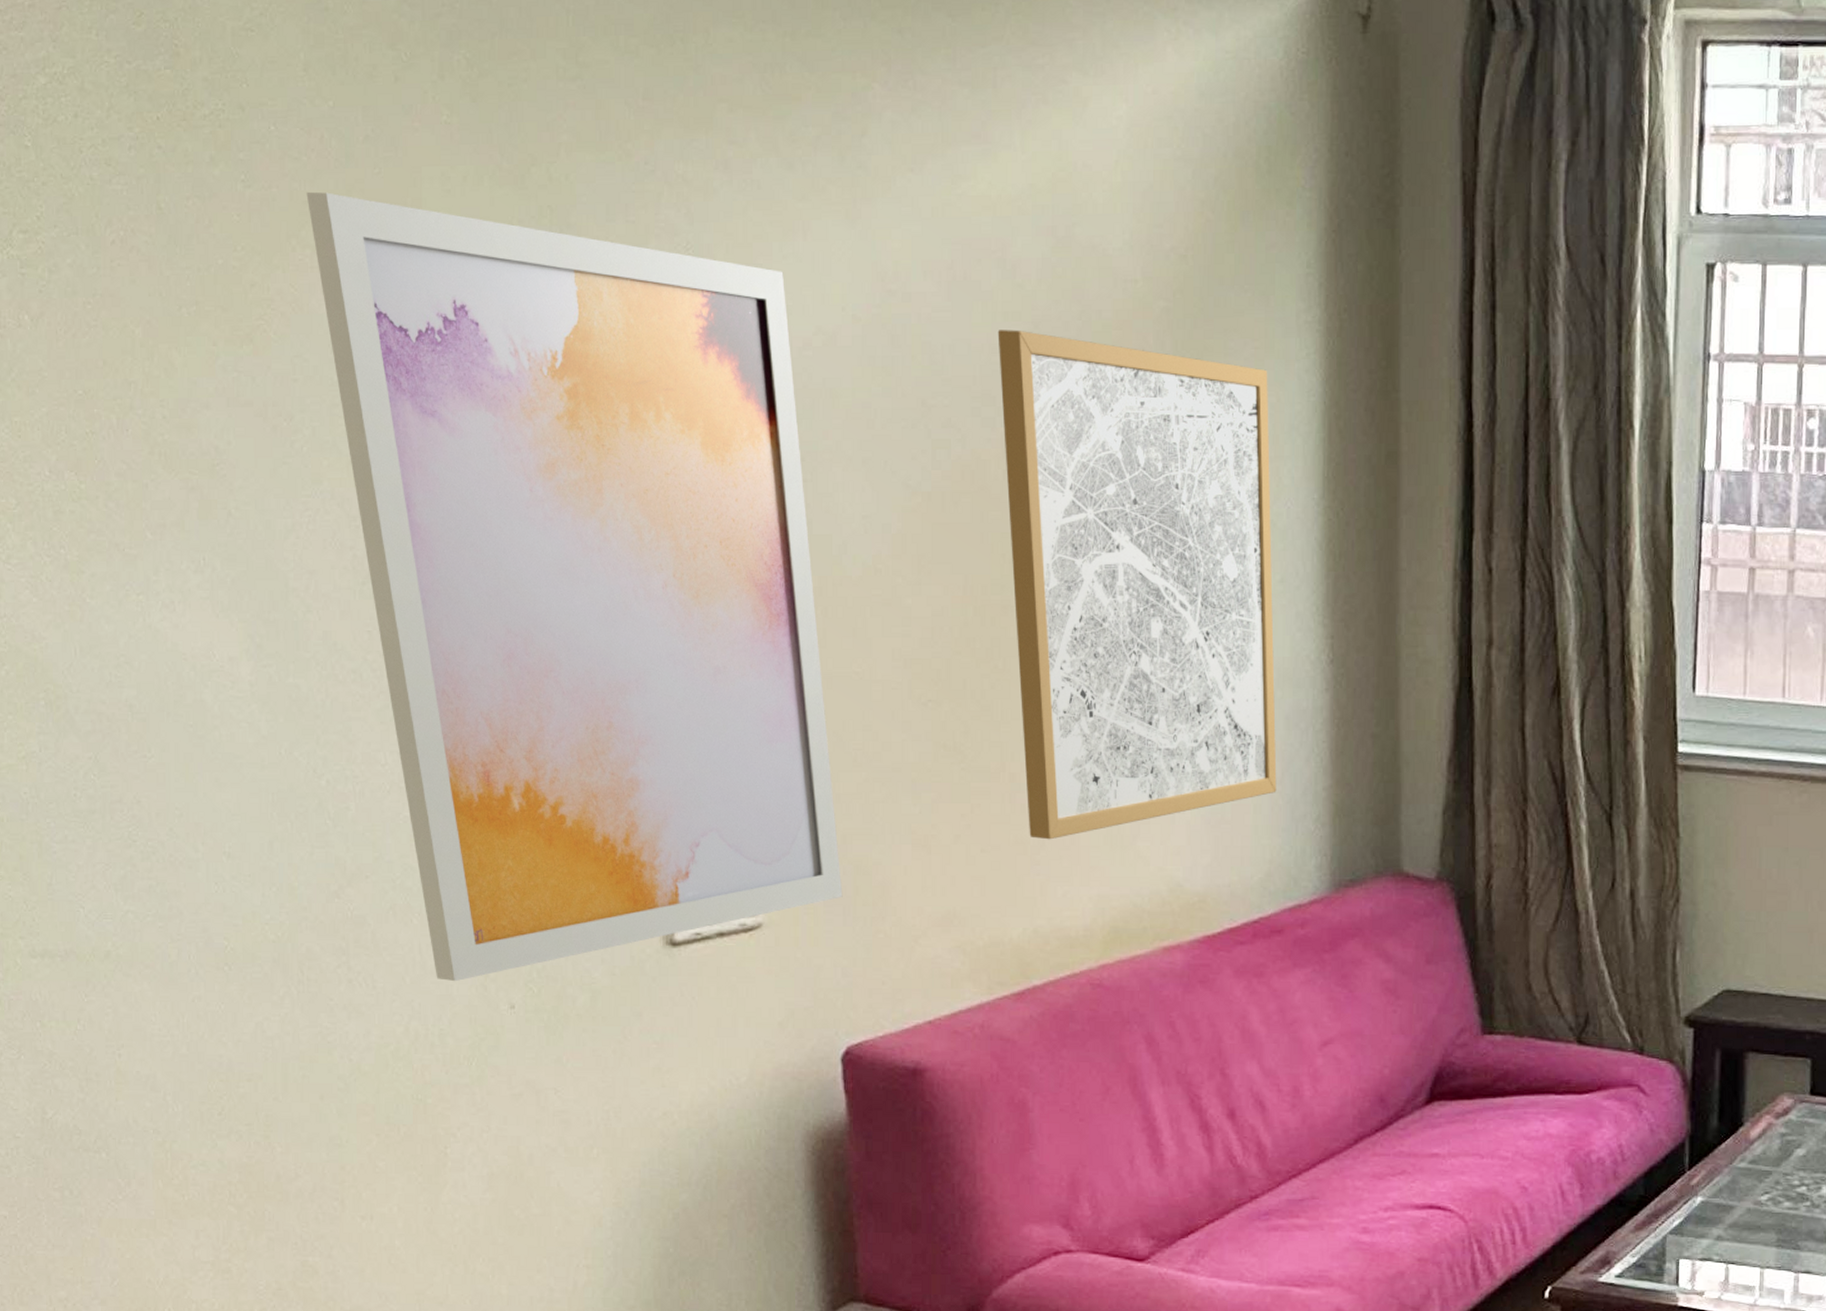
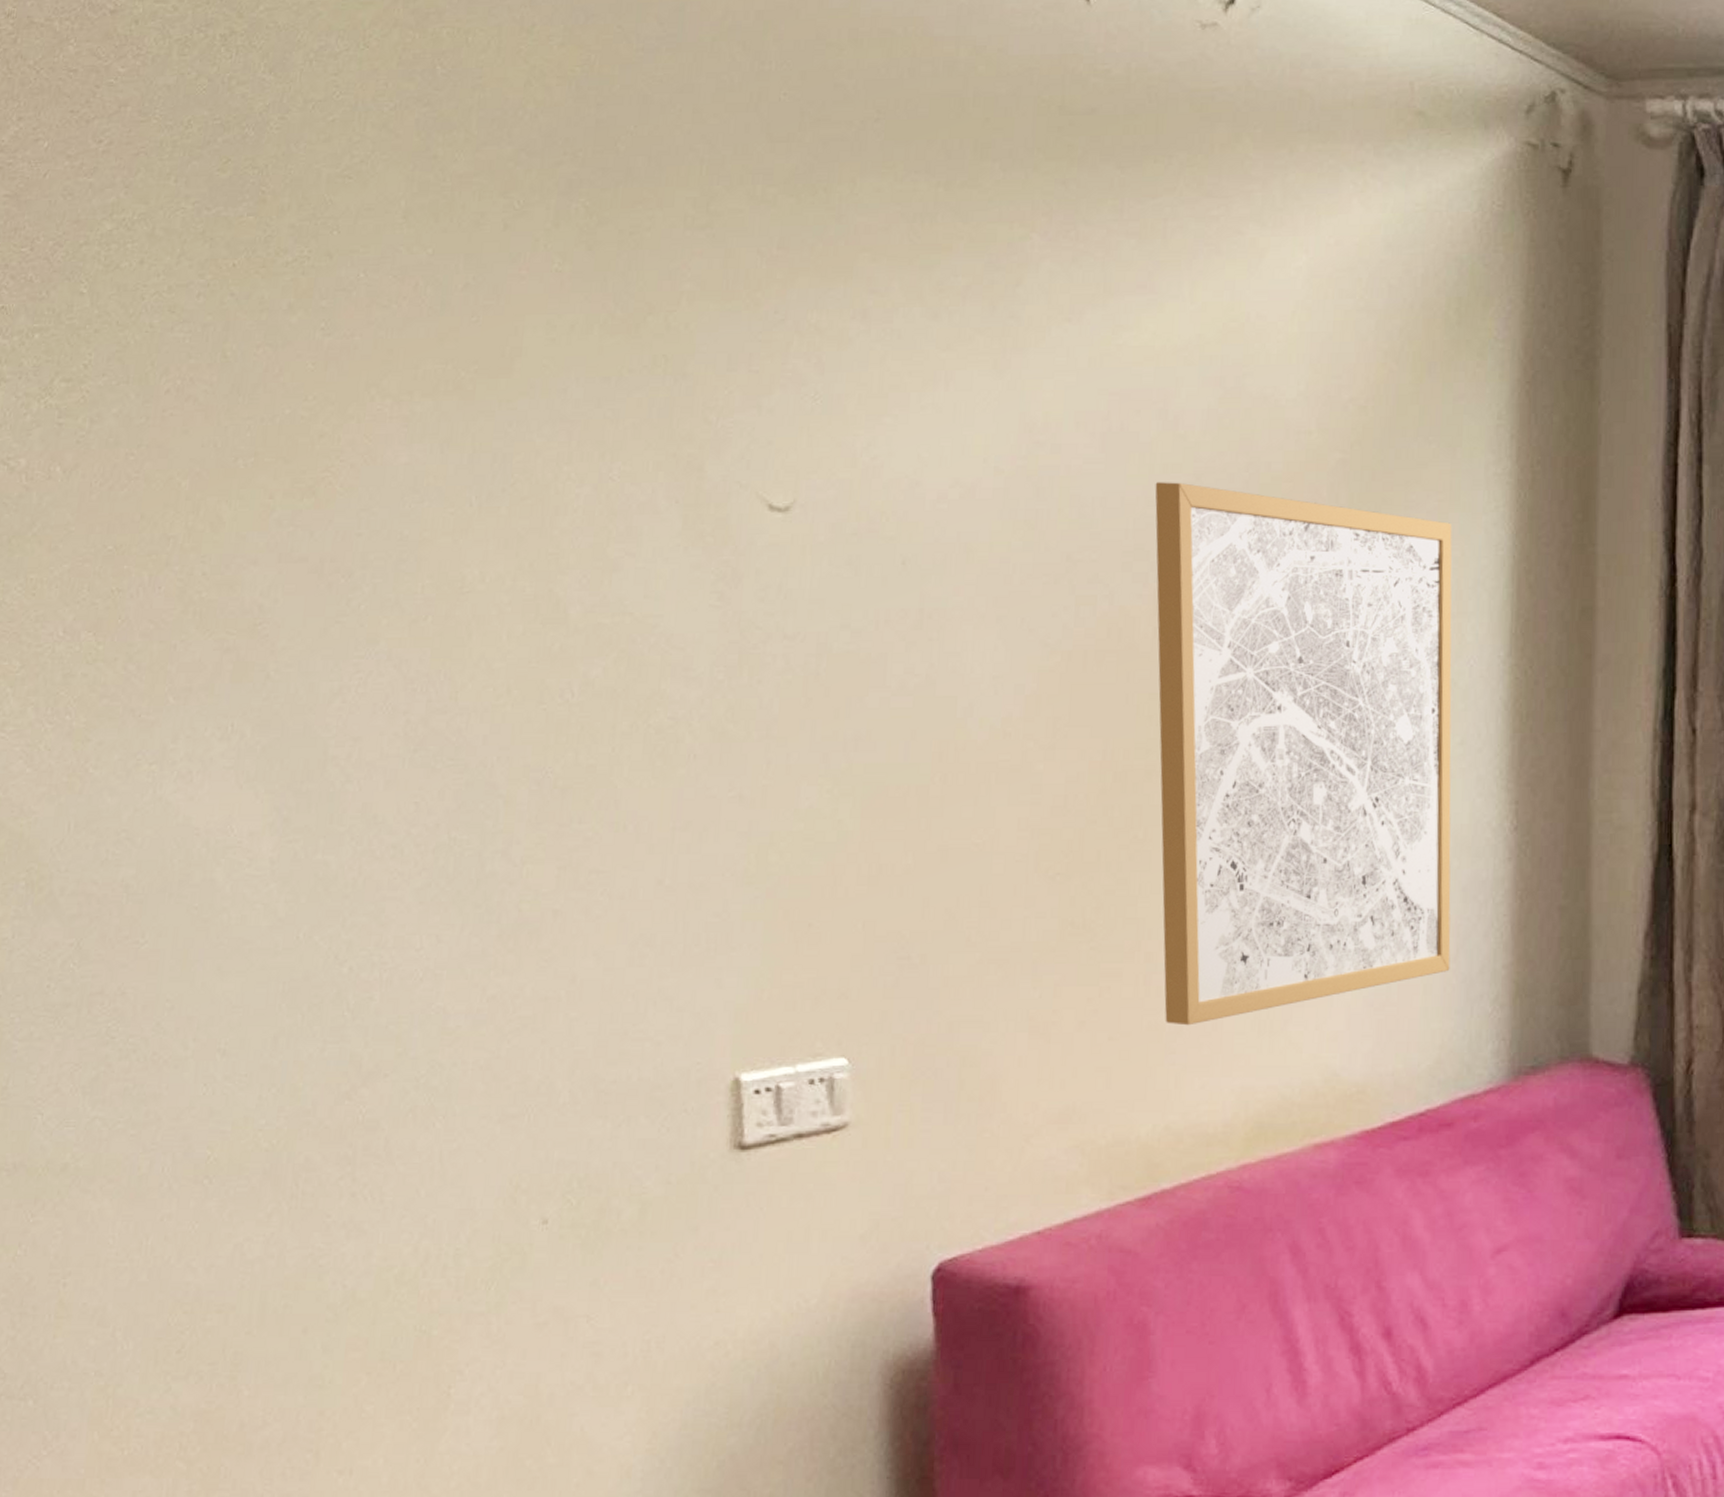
wall art: present [306,191,843,982] -> none [392,340,945,1194]

